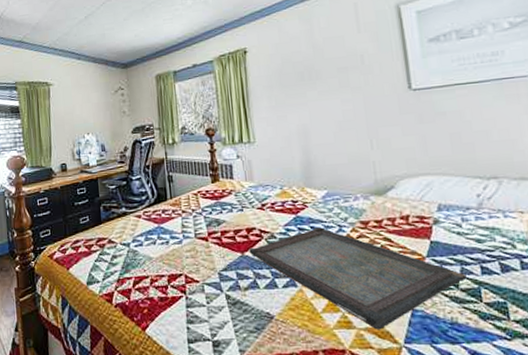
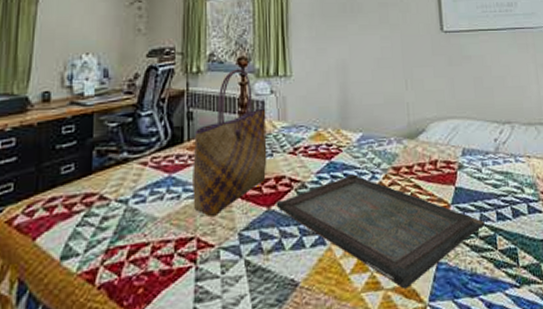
tote bag: none [175,138,239,259] -> present [193,69,267,218]

